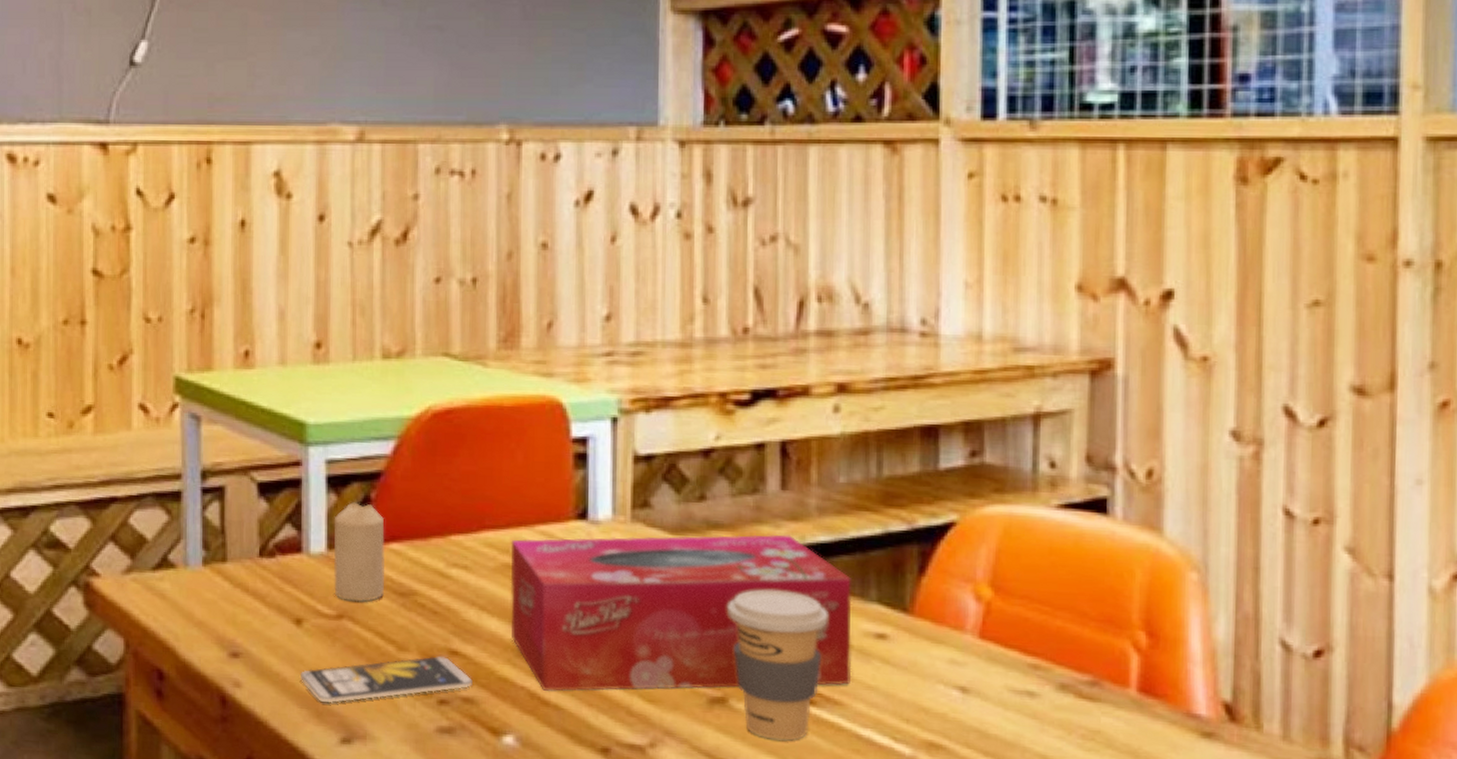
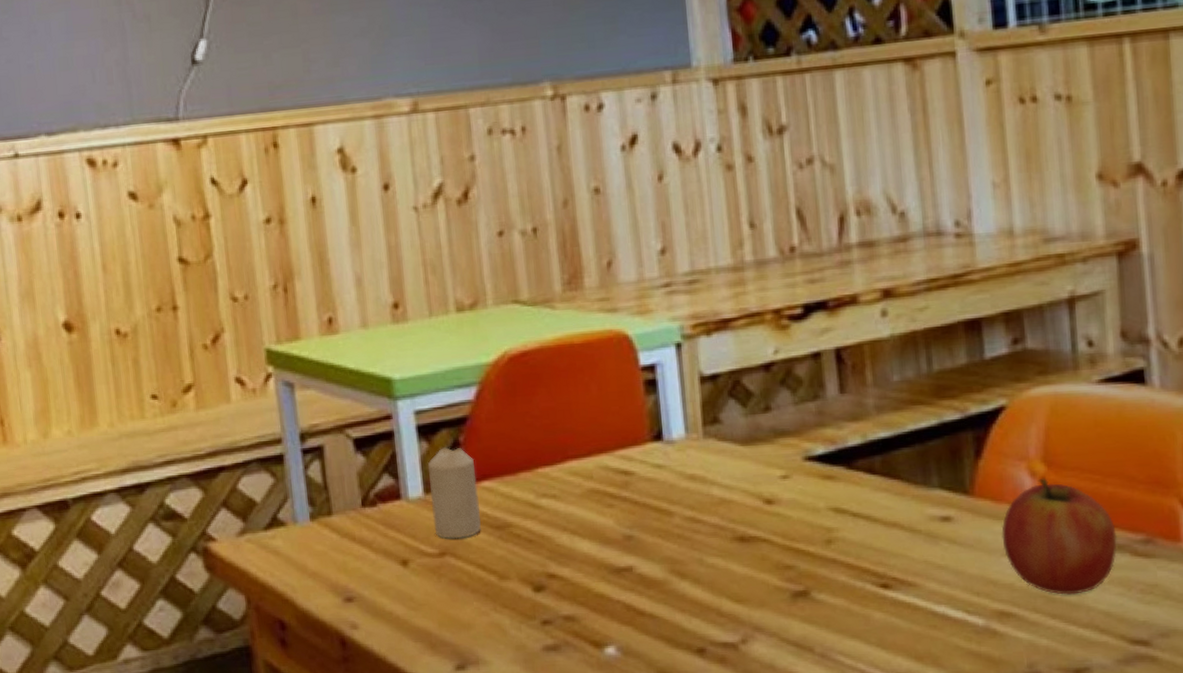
smartphone: present [301,656,472,704] -> none [412,581,572,635]
tissue box: present [510,535,852,691] -> none [594,434,923,602]
coffee cup: present [727,589,828,741] -> none [801,486,896,625]
fruit: none [939,603,1062,733] -> present [1001,478,1118,595]

